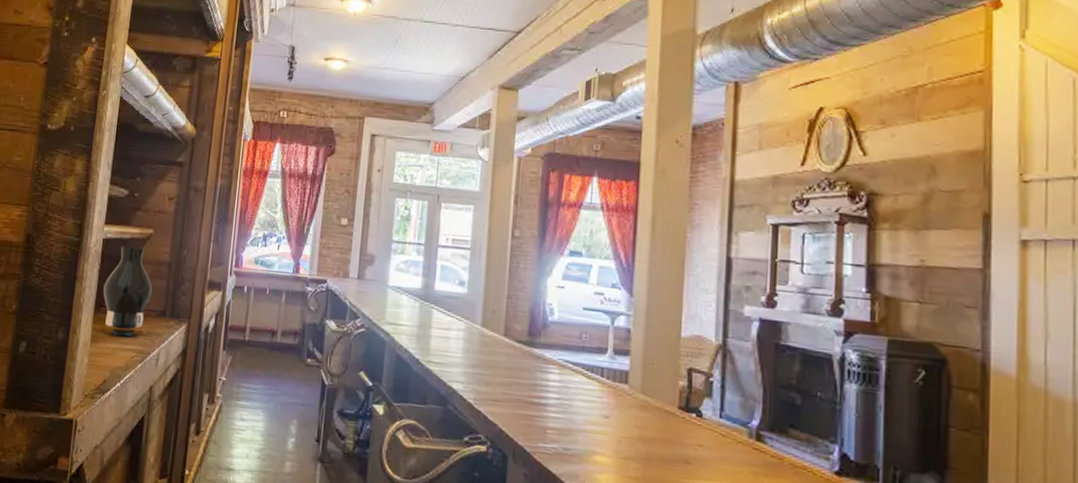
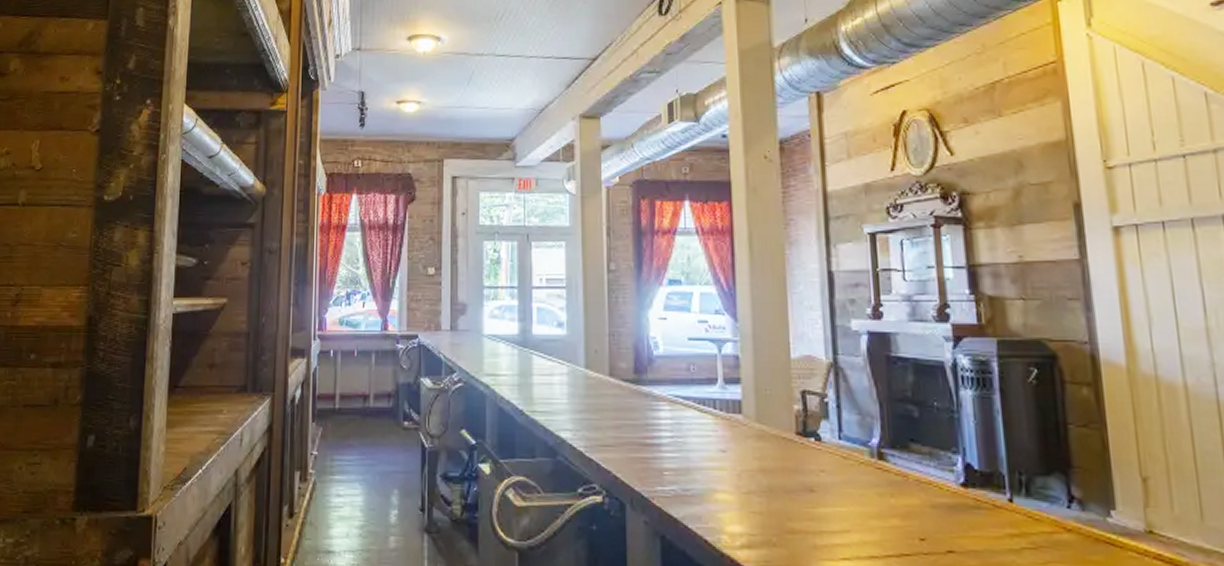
vase: present [103,246,153,337] -> none [176,319,231,418]

